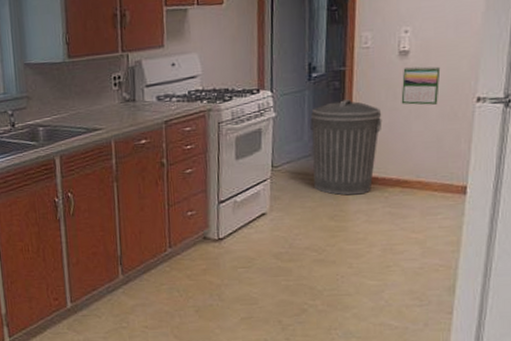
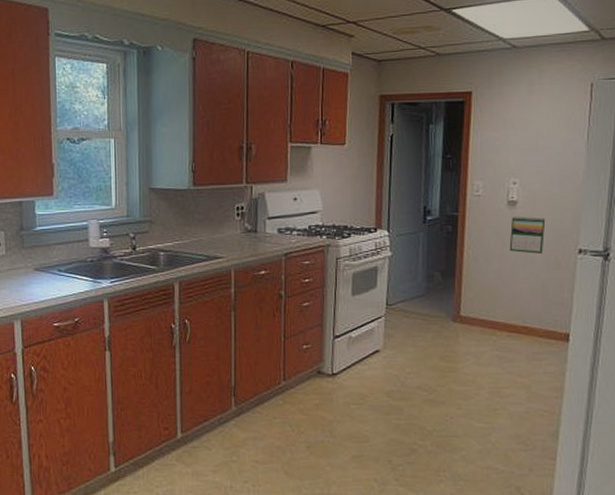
trash can: present [310,99,382,195] -> none [424,244,492,337]

